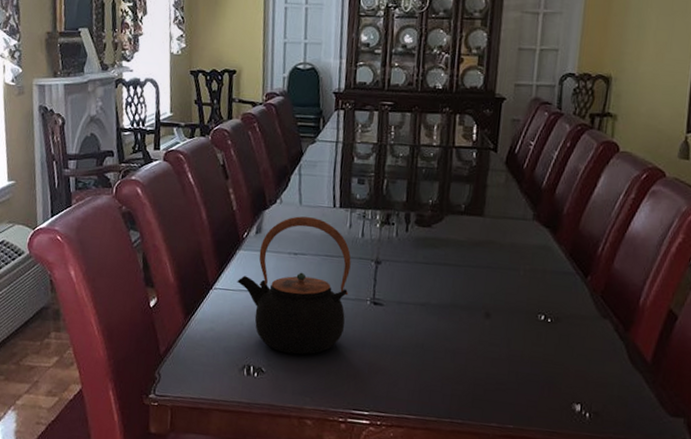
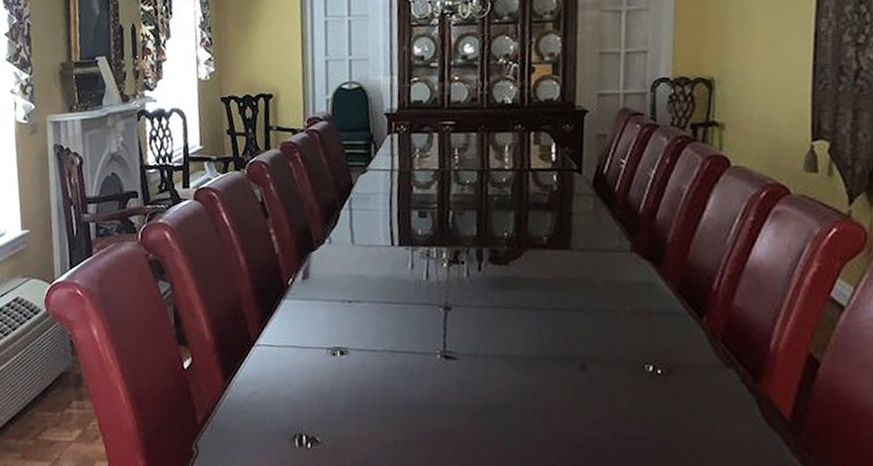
teapot: present [237,216,352,355] -> none [283,257,416,421]

